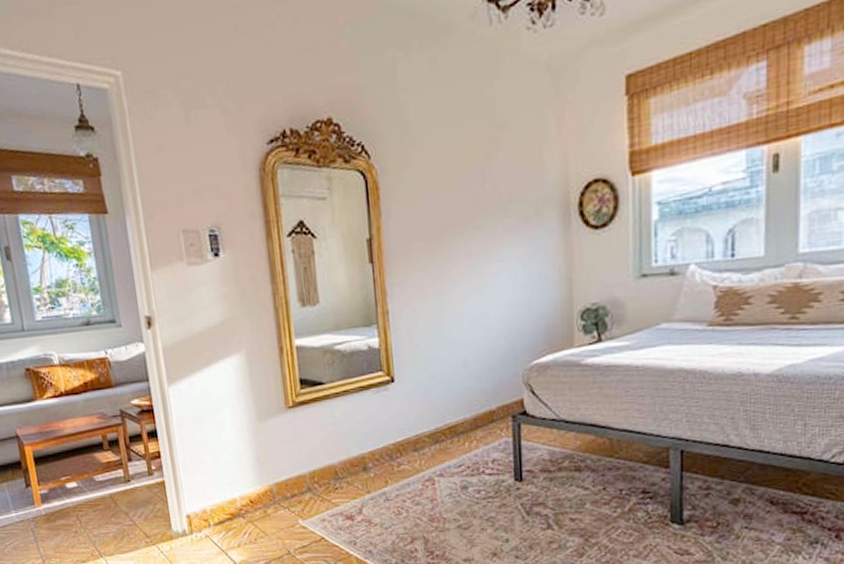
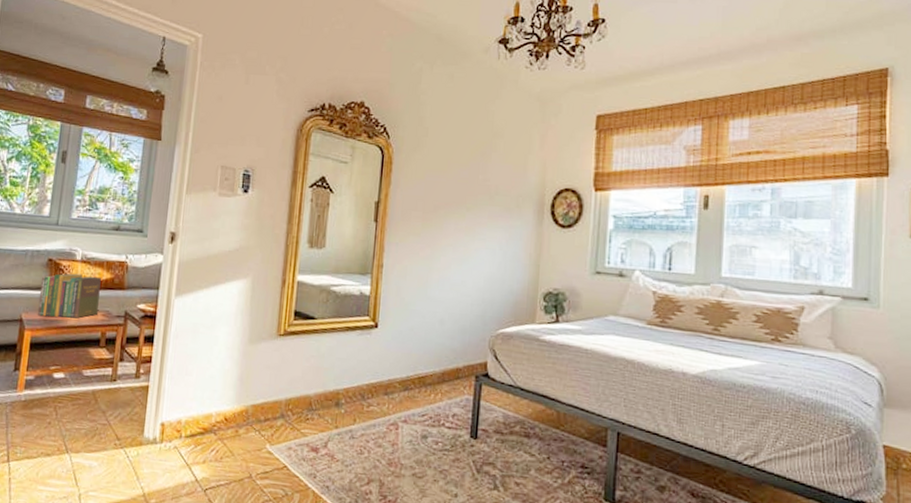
books: none [25,378,92,430] -> present [37,273,101,319]

